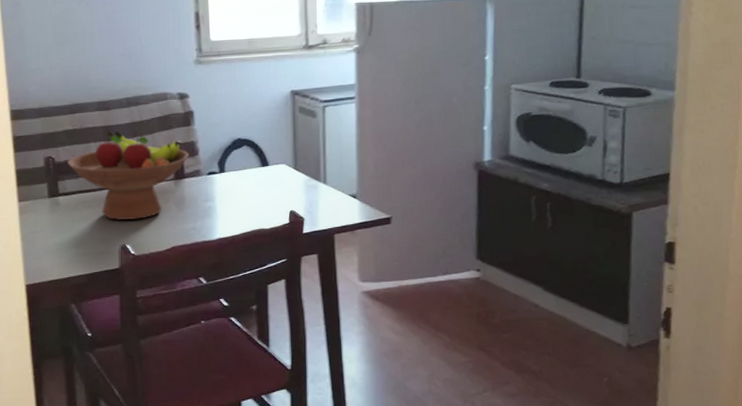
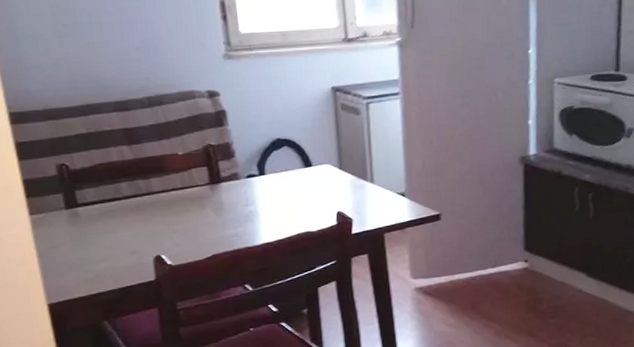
fruit bowl: present [68,130,189,220] -> none [85,132,224,230]

